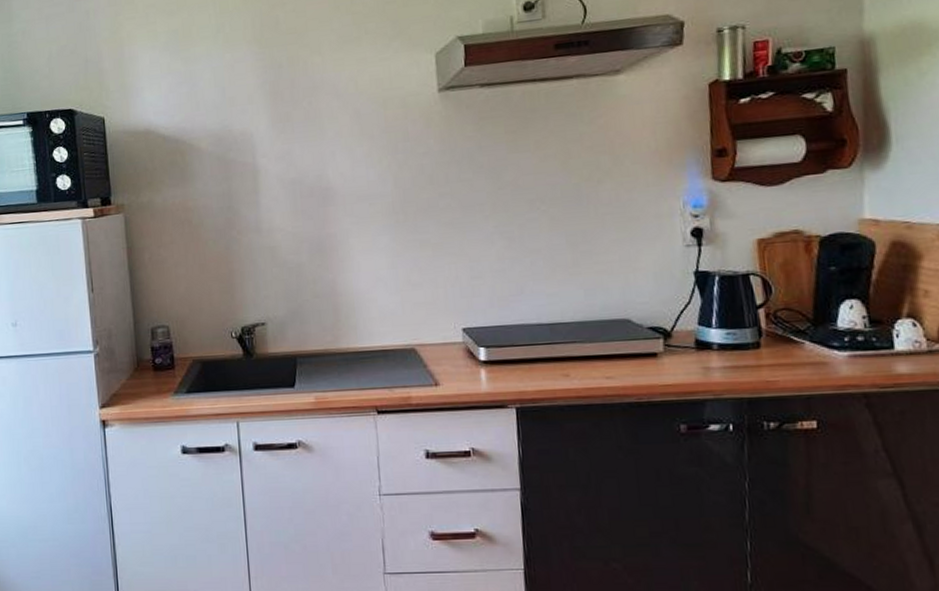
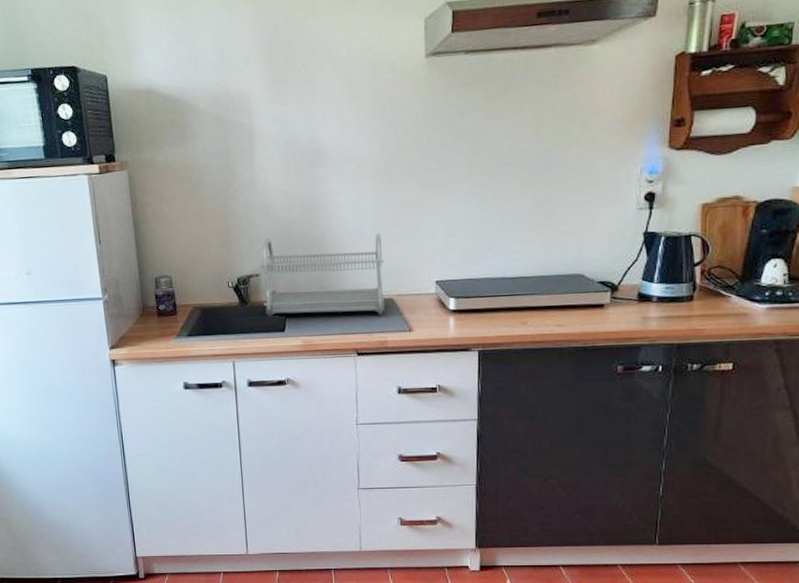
dish rack: none [266,276,407,372] -> present [260,233,385,319]

